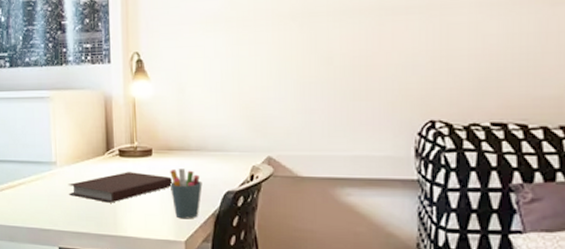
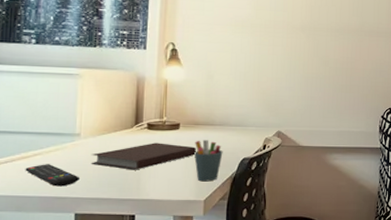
remote control: none [13,194,60,218] -> present [25,164,79,187]

